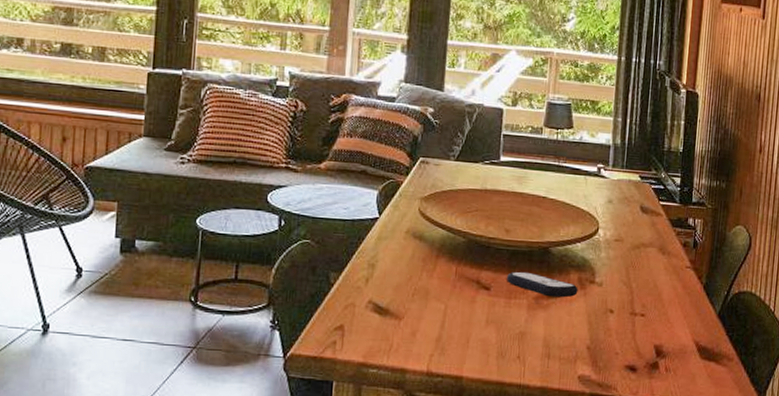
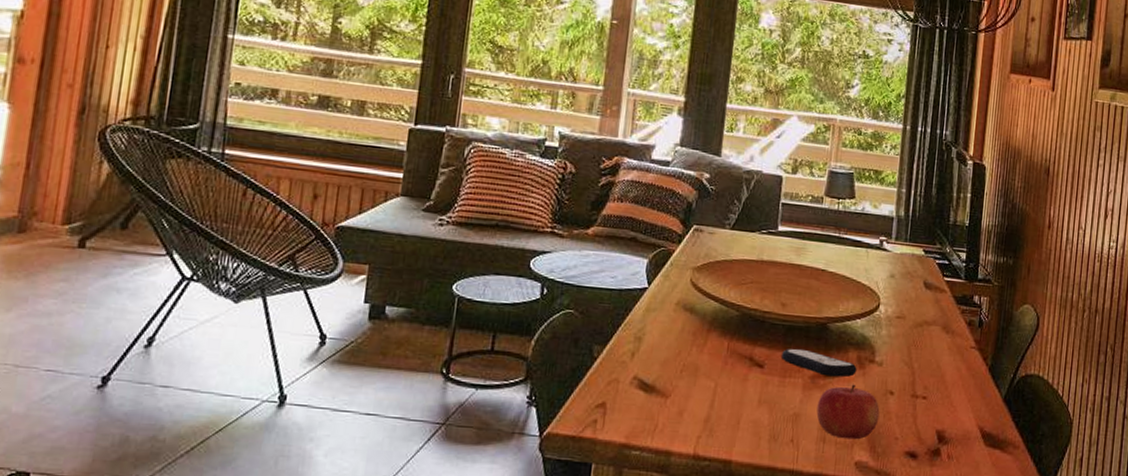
fruit: none [541,304,601,355] -> present [816,384,880,440]

